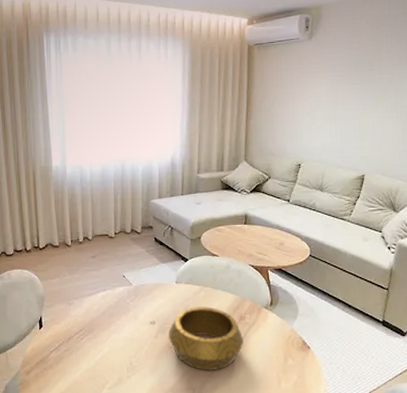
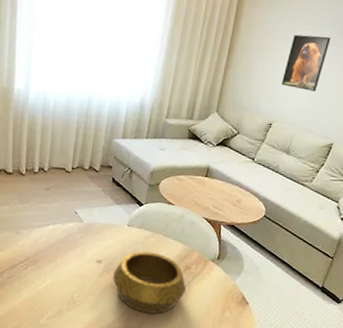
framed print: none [302,76,343,128] -> present [281,34,331,91]

